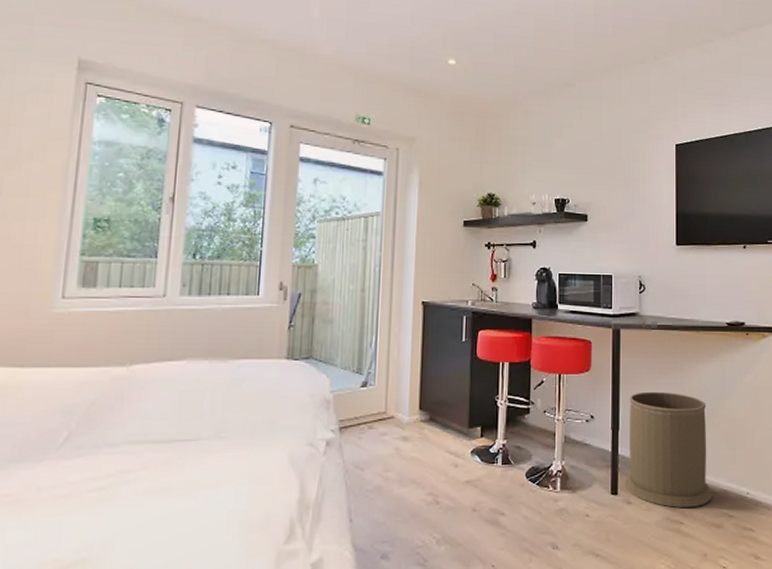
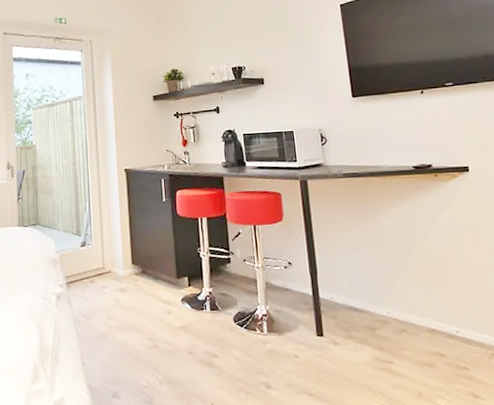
trash can: present [624,391,712,508] -> none [323,236,420,348]

